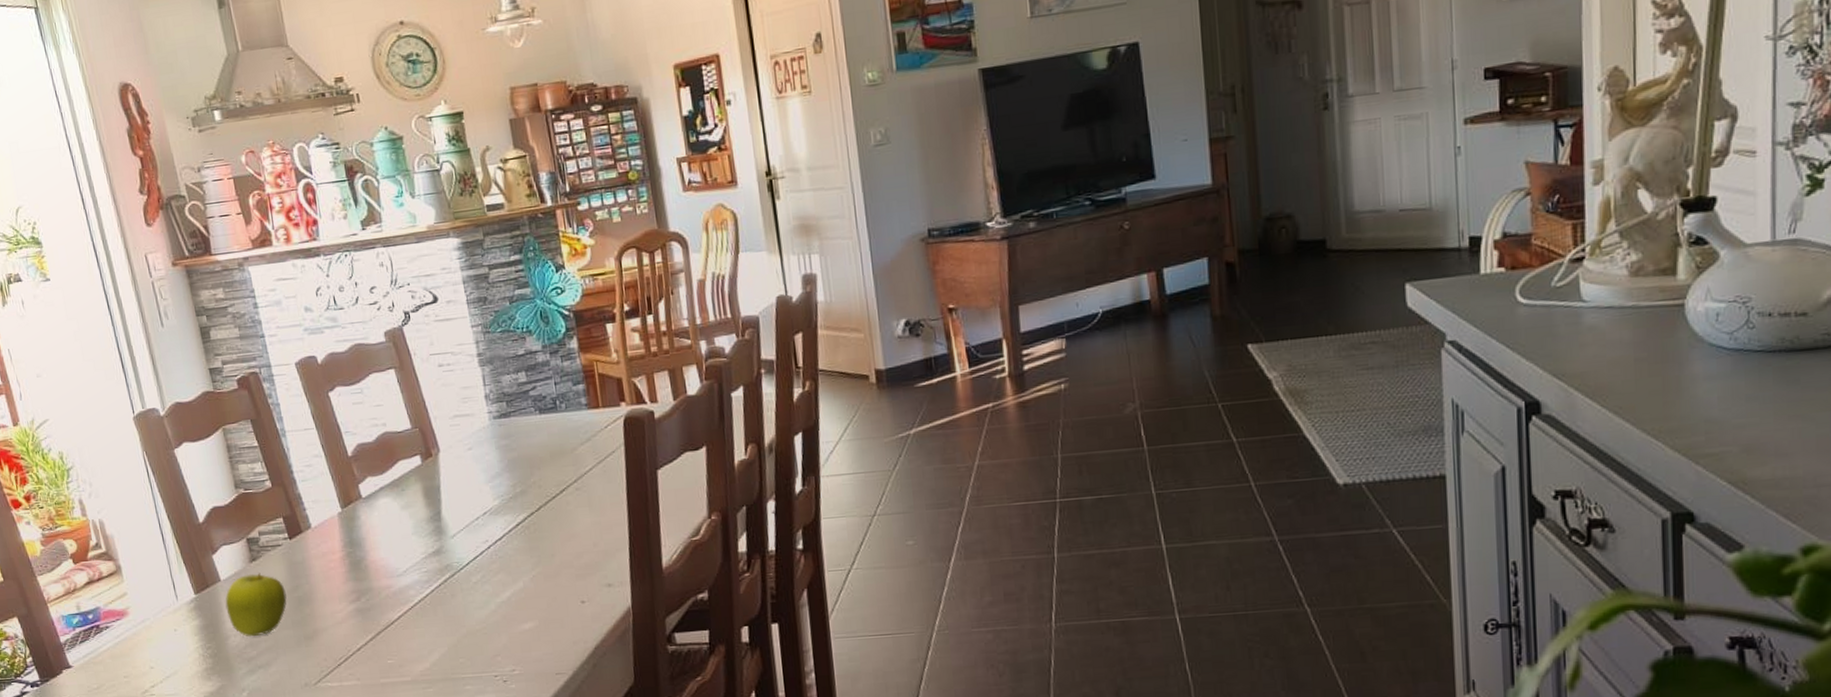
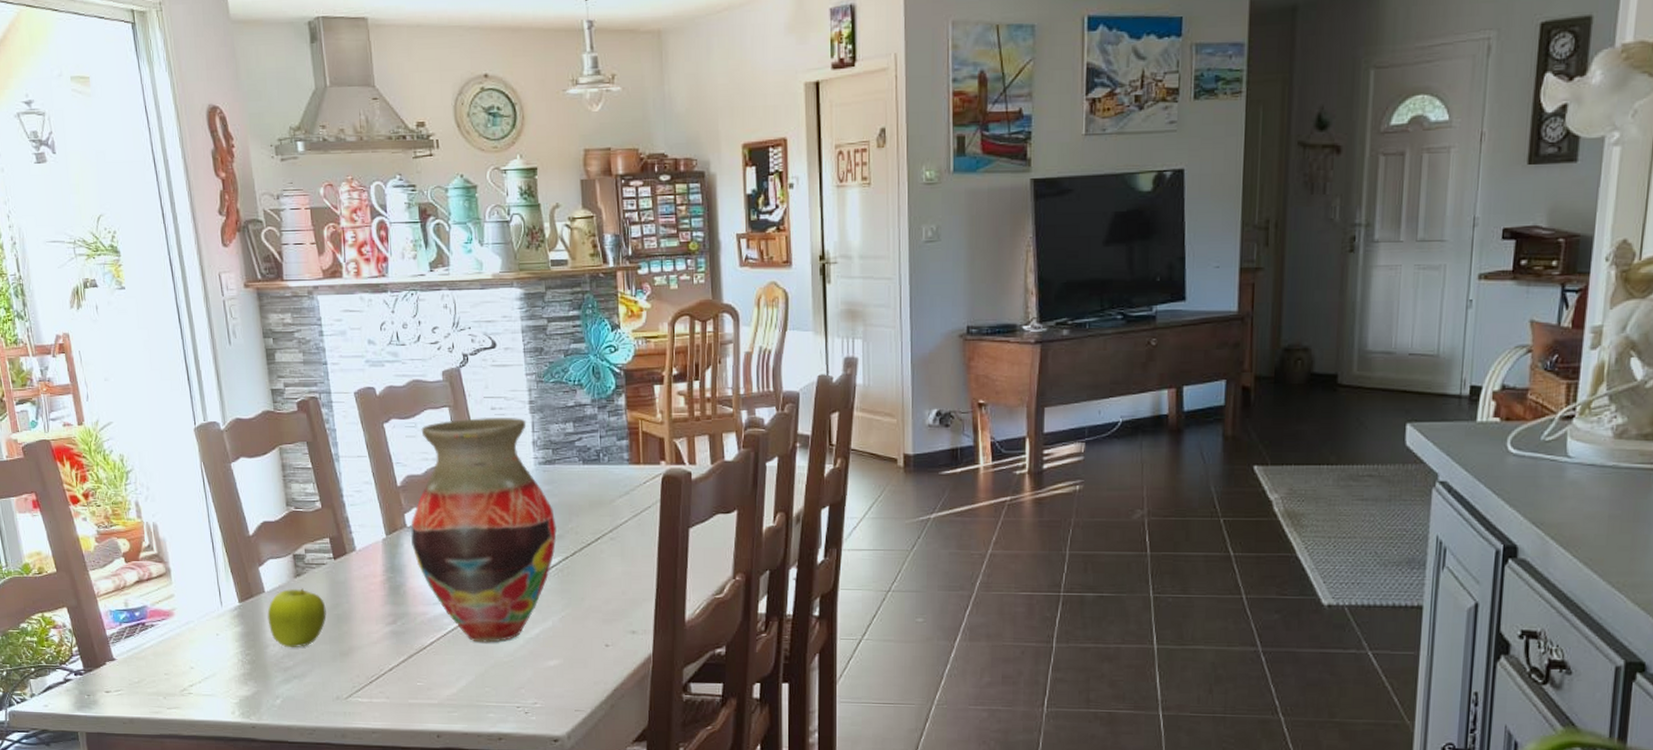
vase: none [366,372,519,612] -> present [410,418,557,643]

